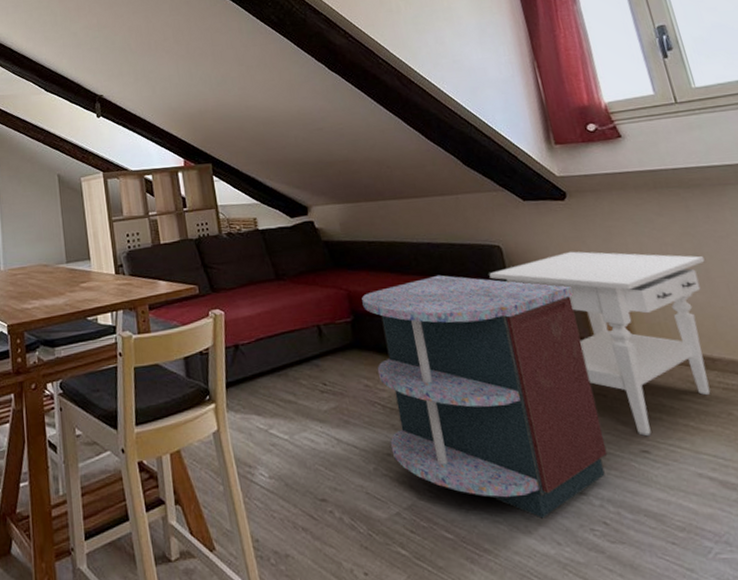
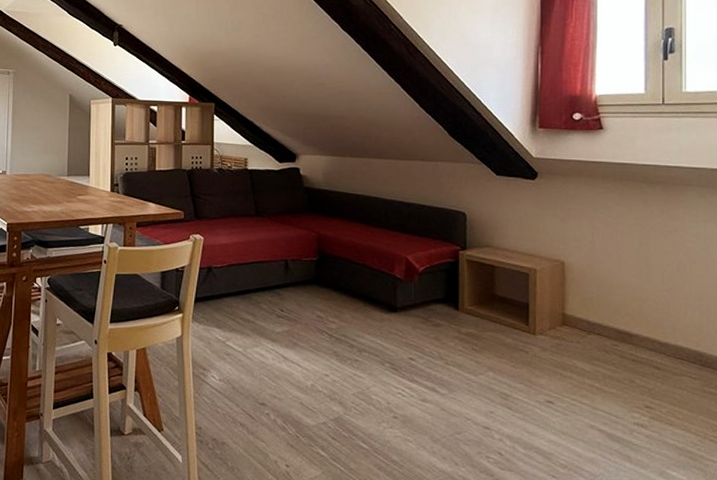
storage cabinet: present [361,275,608,519] -> none [329,231,521,443]
side table: present [489,251,711,437] -> none [450,226,648,391]

